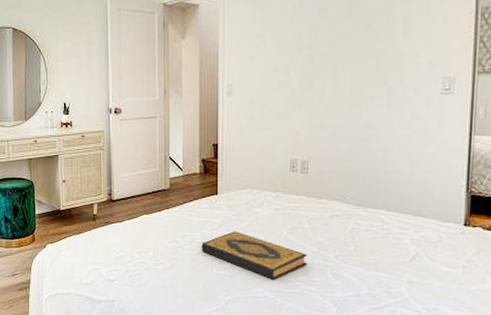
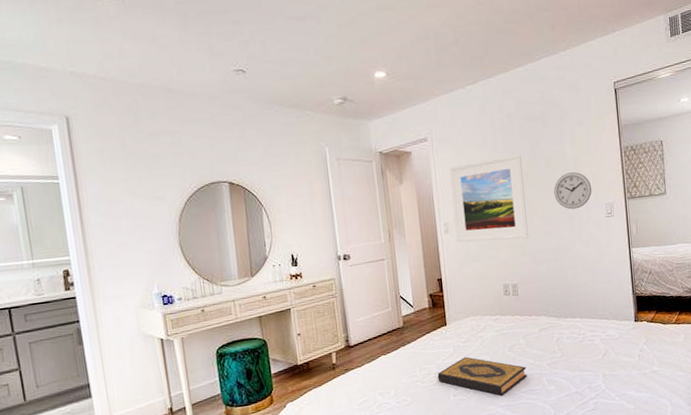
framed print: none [240,11,333,110] -> present [450,154,529,243]
wall clock: none [371,36,426,81] -> present [554,172,592,210]

